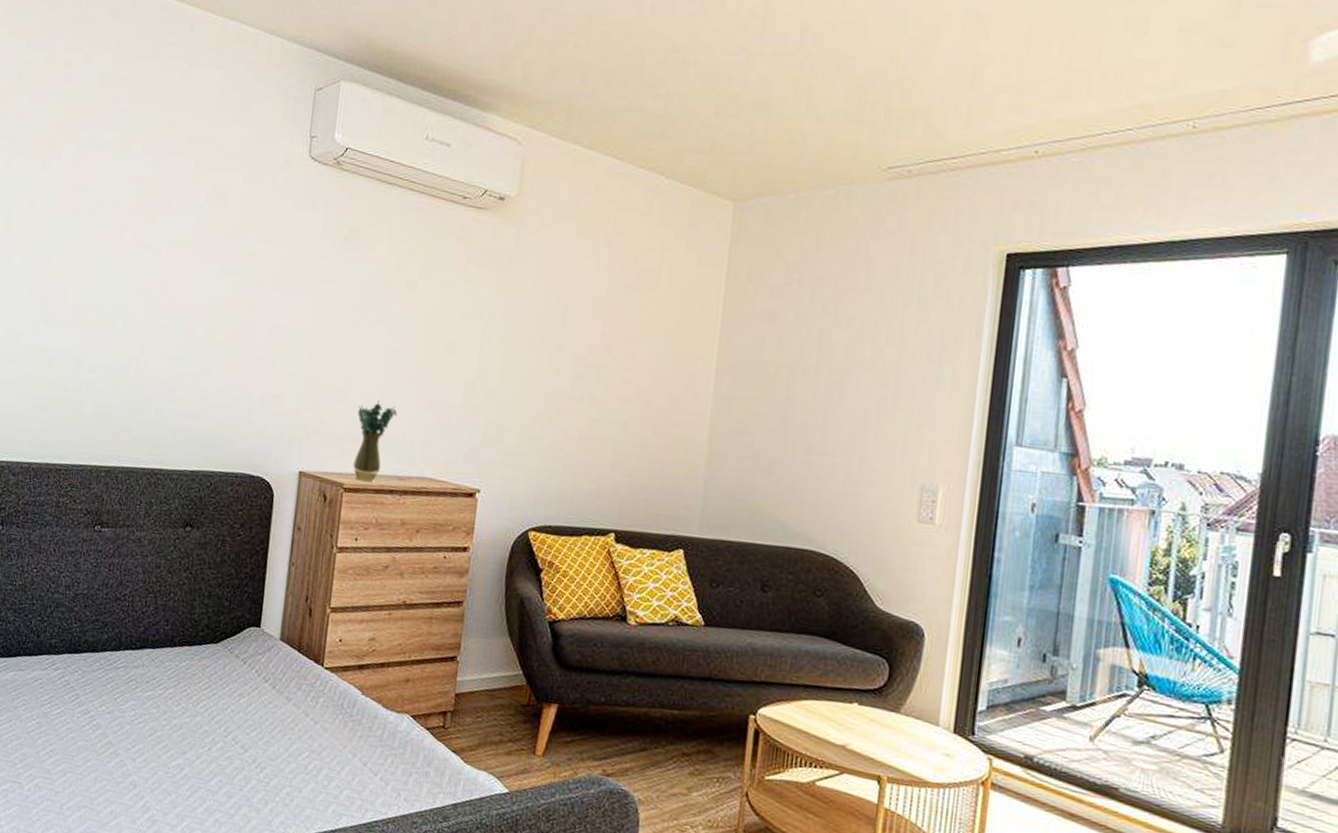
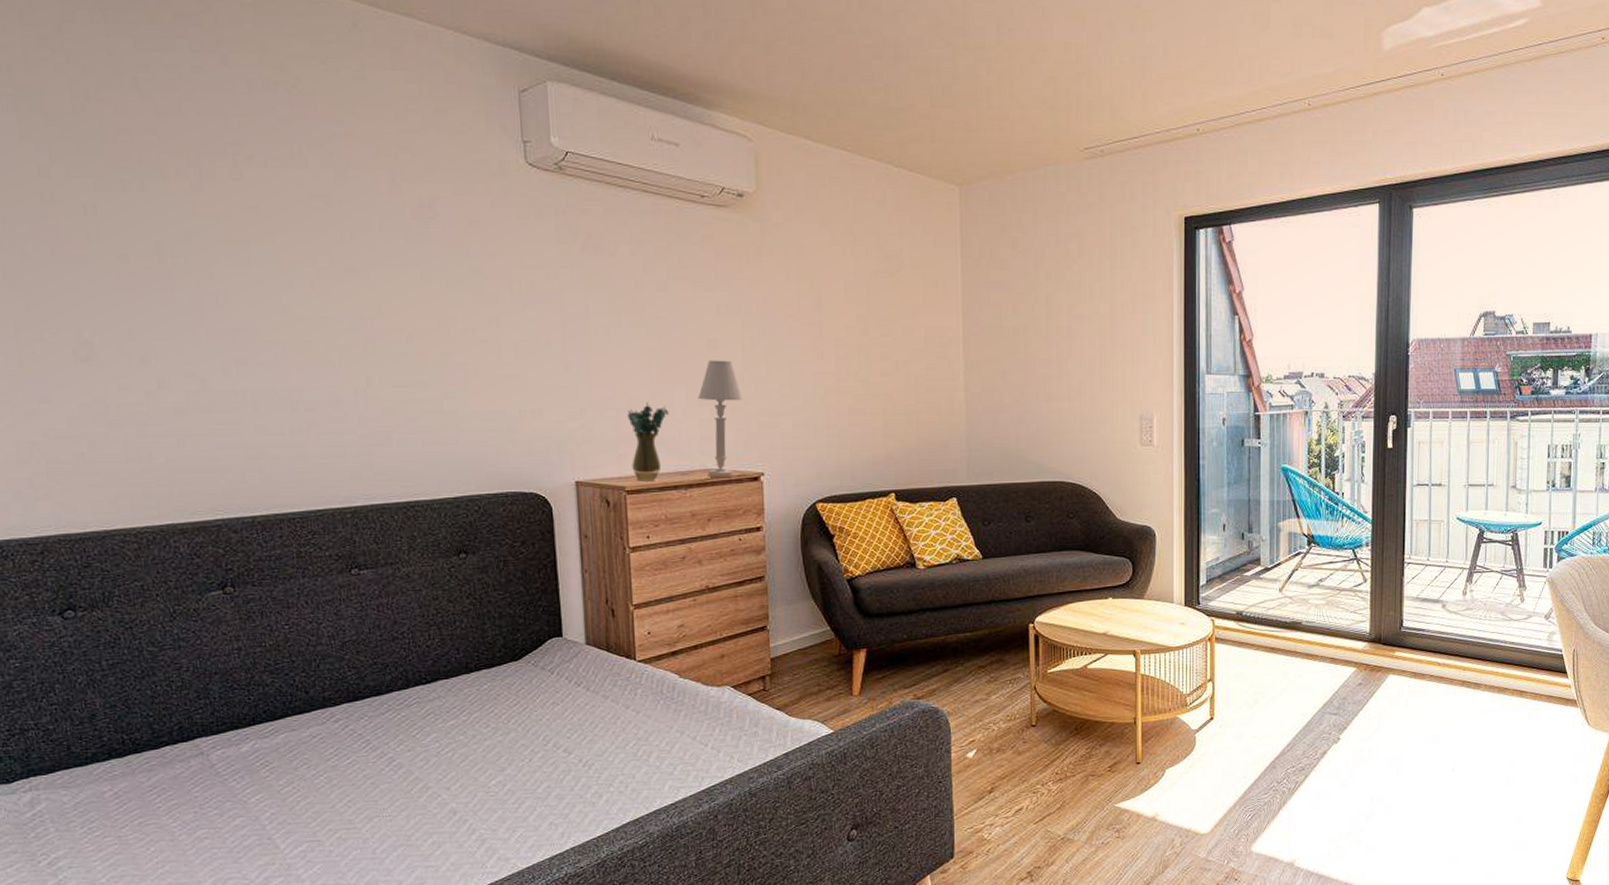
table lamp: none [423,364,471,490] -> present [698,360,743,479]

